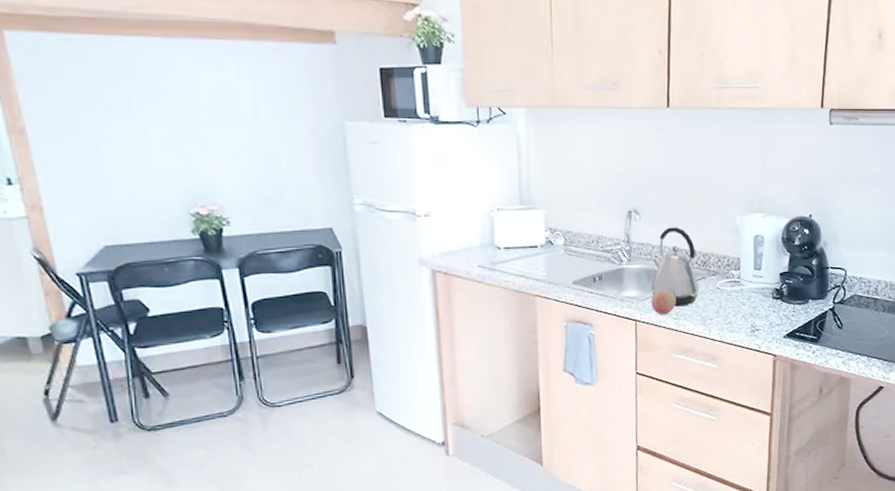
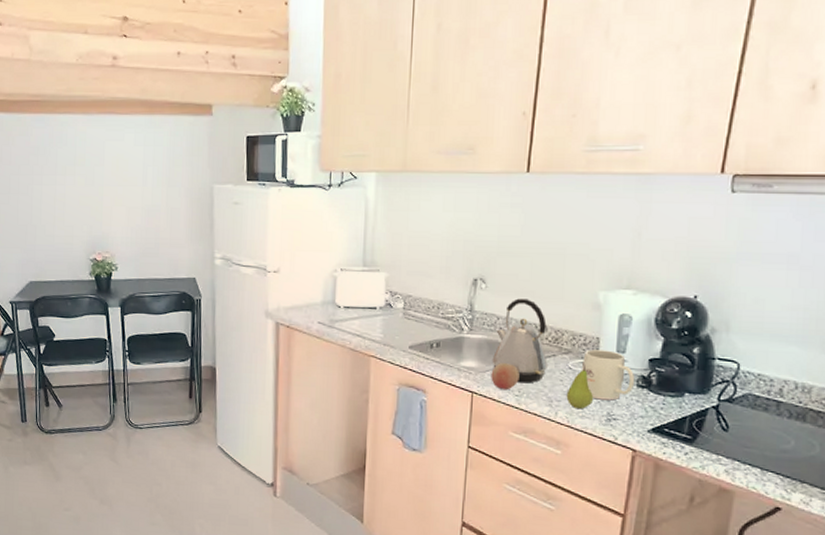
fruit: none [717,282,740,324] -> present [566,363,594,409]
mug: none [727,269,771,314] -> present [581,349,636,401]

